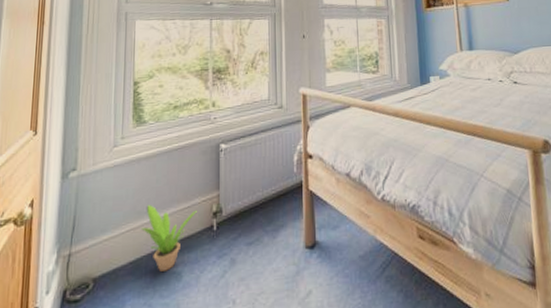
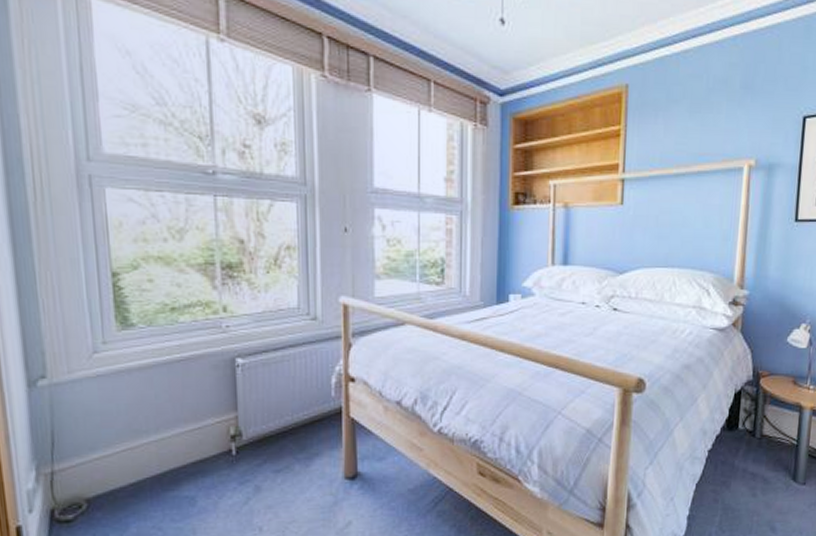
potted plant: present [141,205,197,272] -> none [141,423,210,495]

